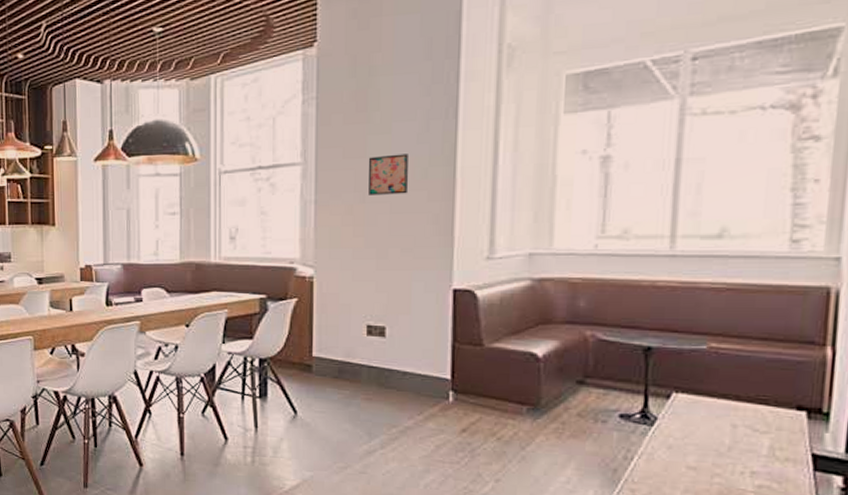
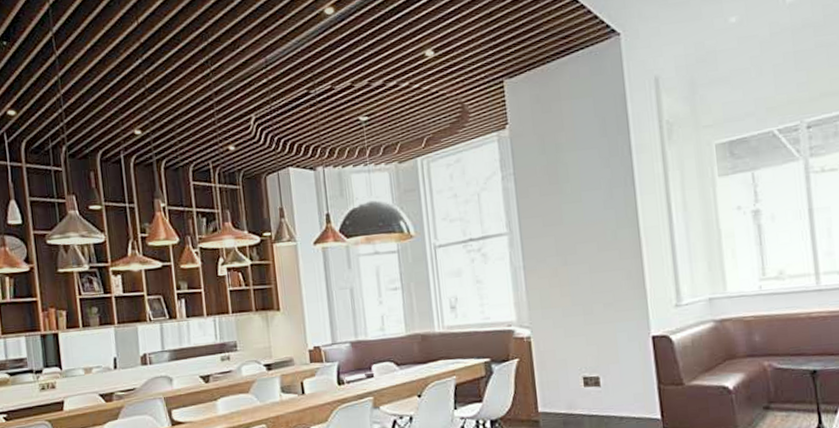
wall art: present [368,154,409,195] -> none [565,219,603,258]

